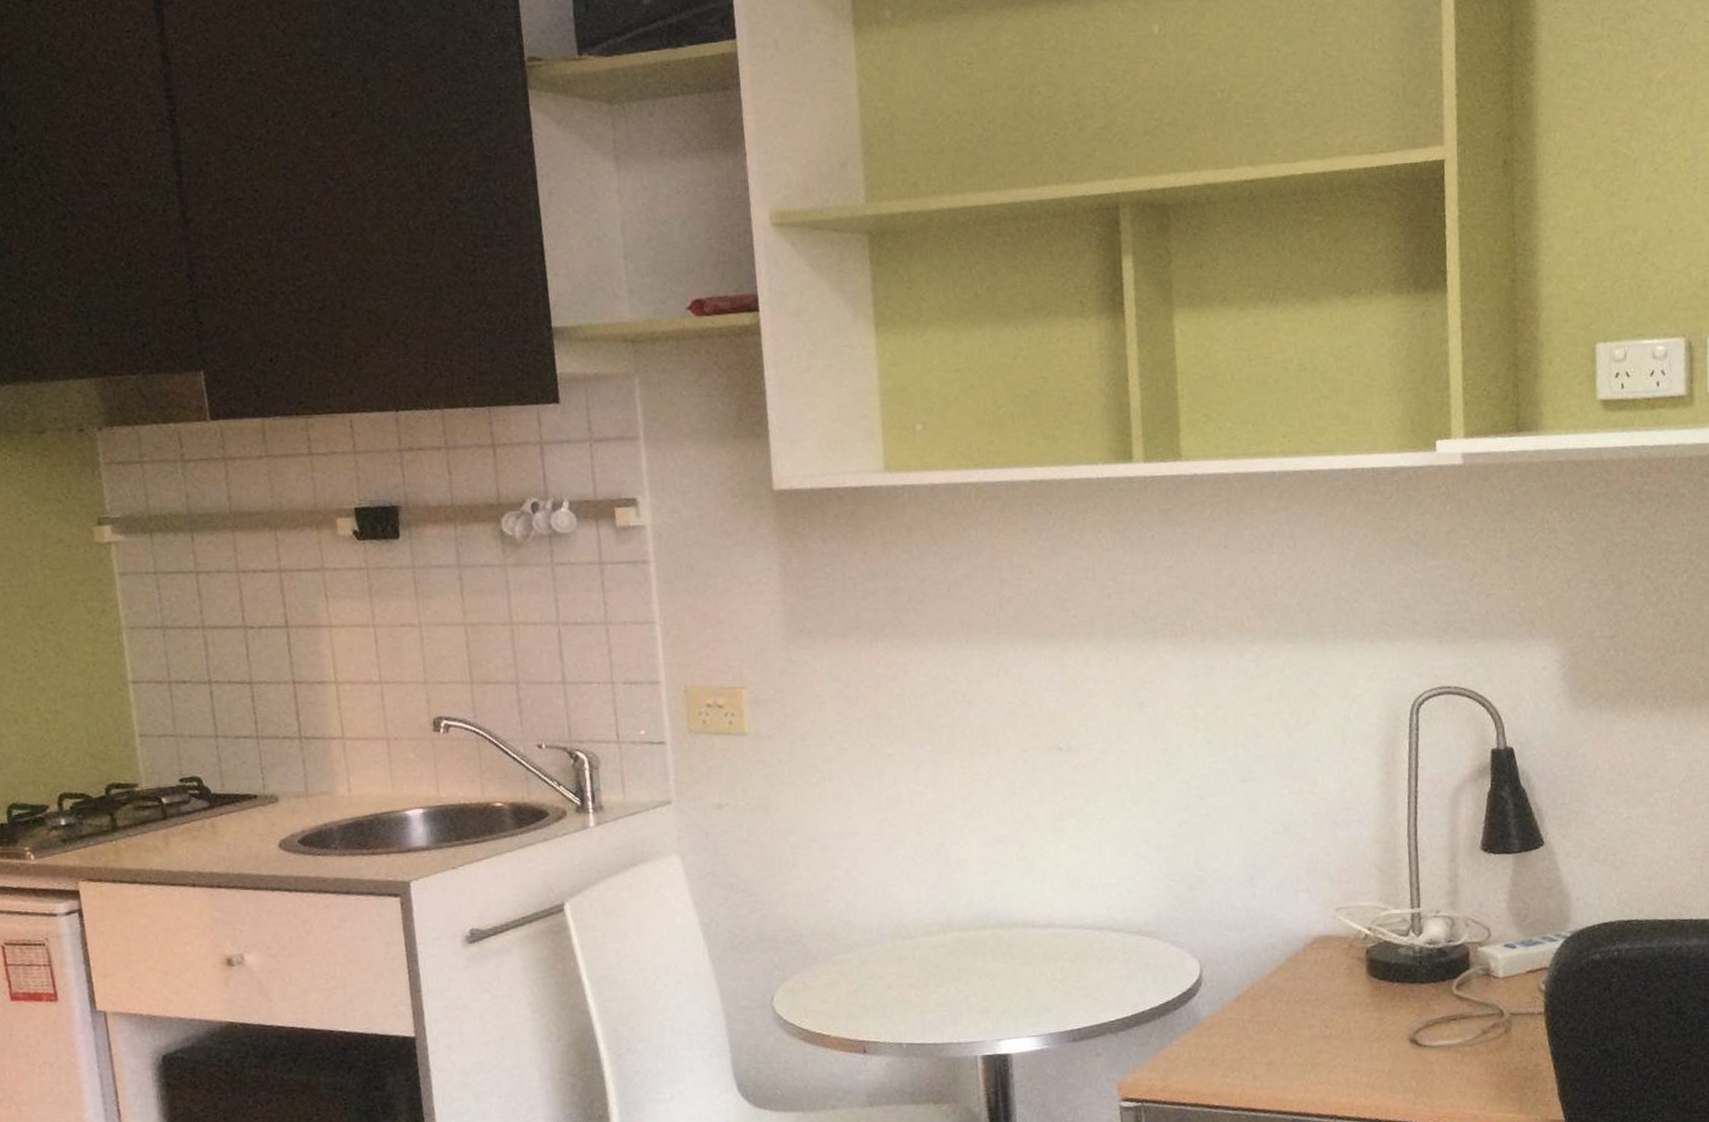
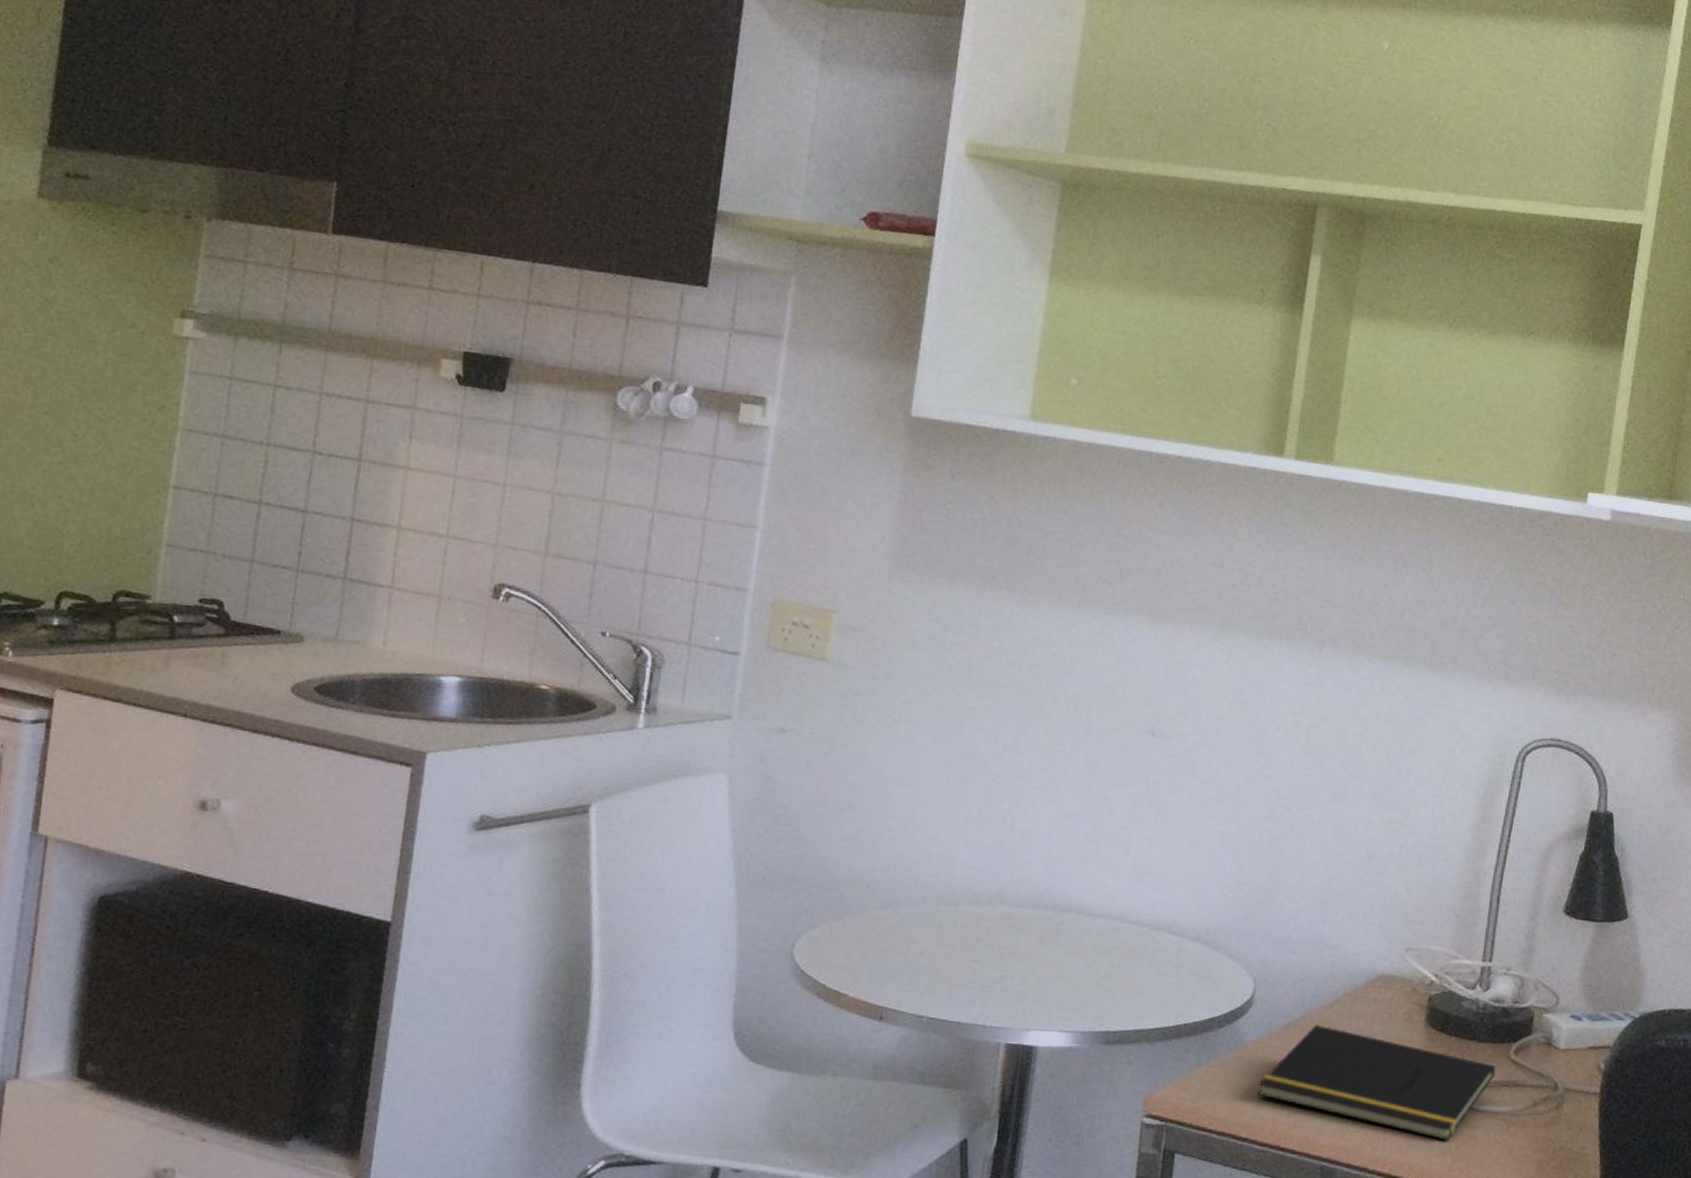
notepad: none [1221,992,1442,1079] -> present [1258,1024,1496,1141]

